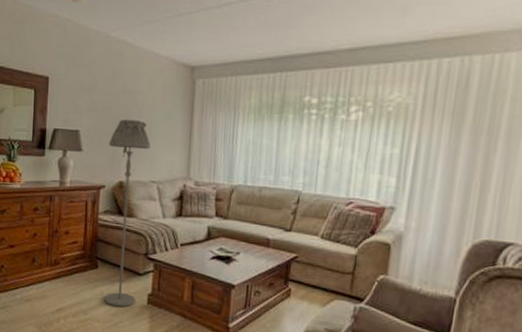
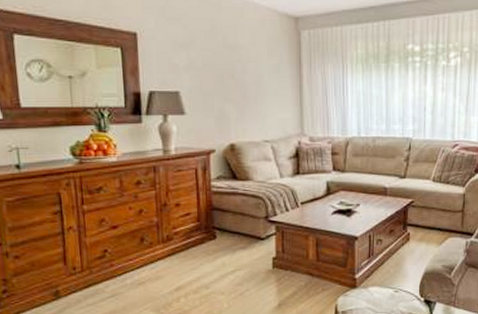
floor lamp: present [103,119,151,307] -> none [214,77,260,276]

